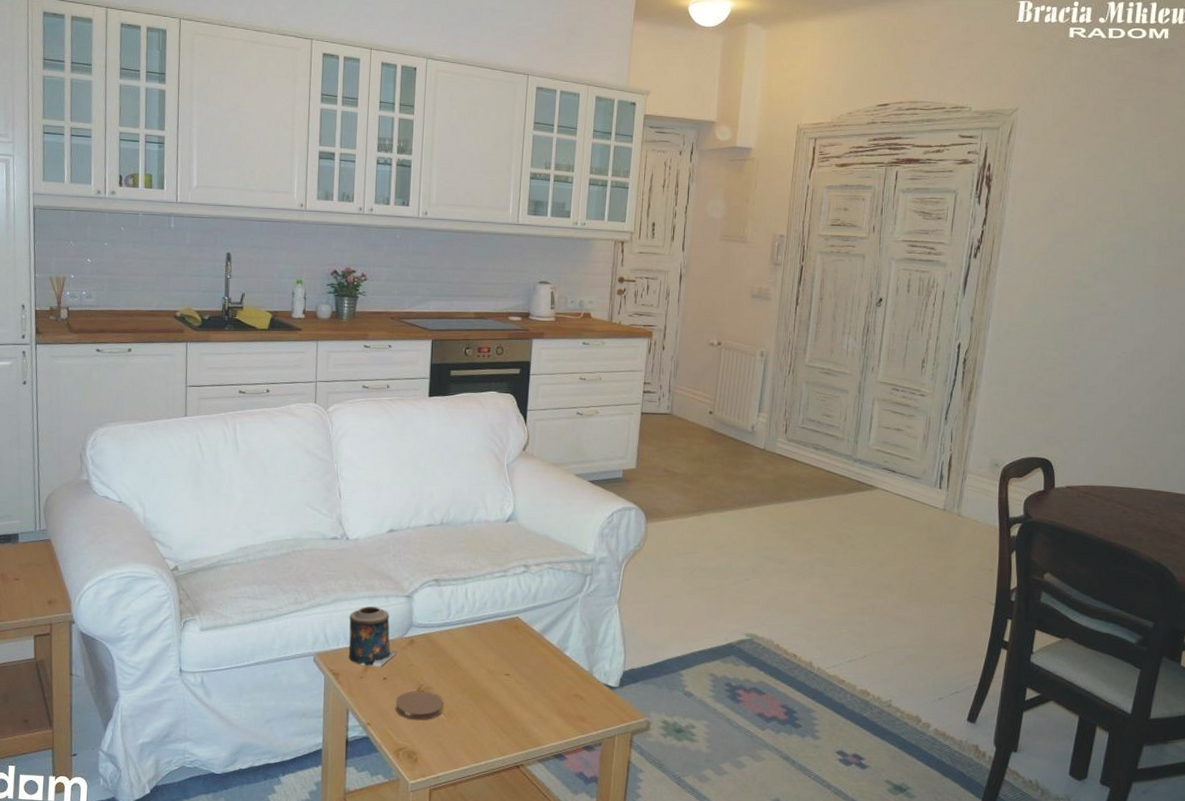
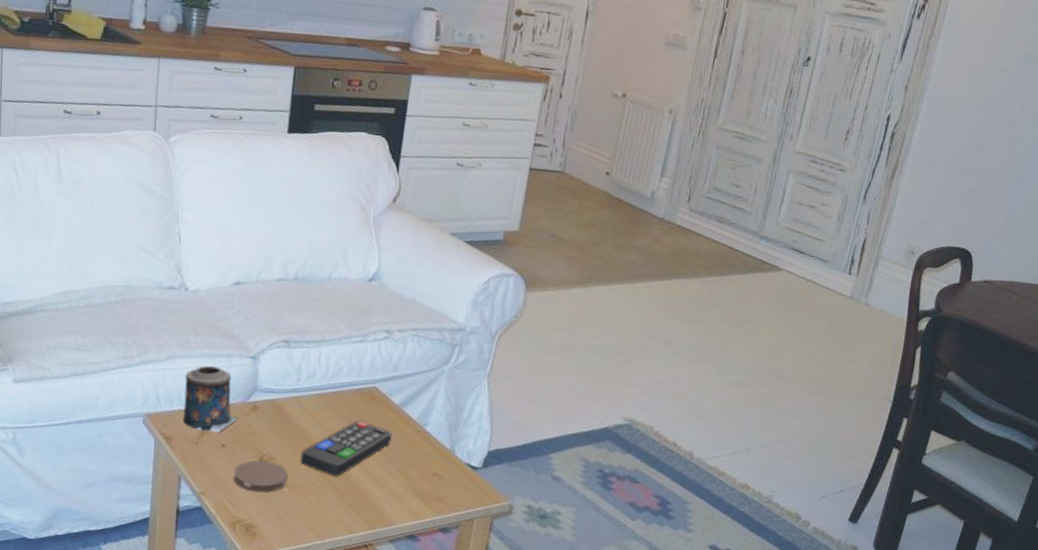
remote control: none [454,649,535,702] -> present [300,420,392,476]

